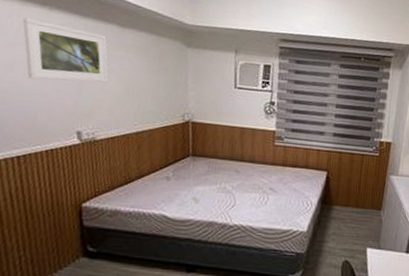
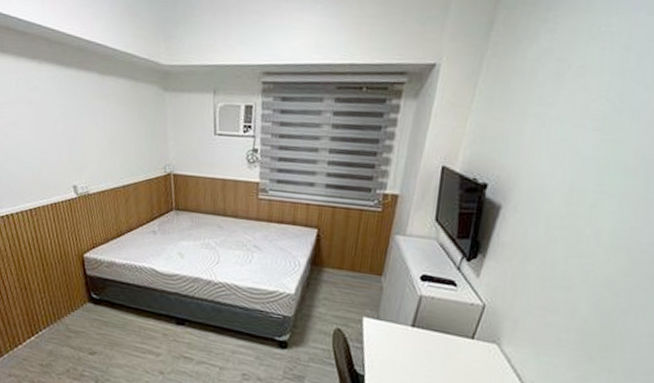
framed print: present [22,17,109,83] -> none [19,74,95,136]

